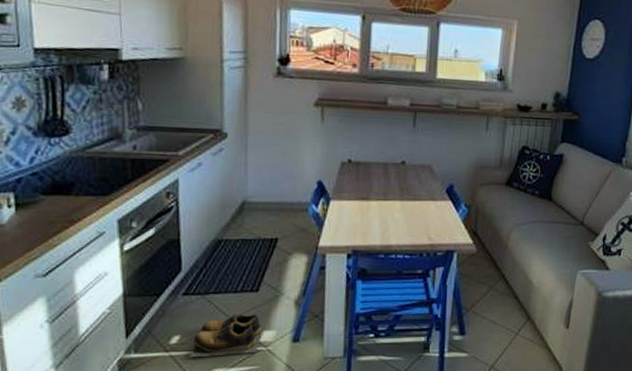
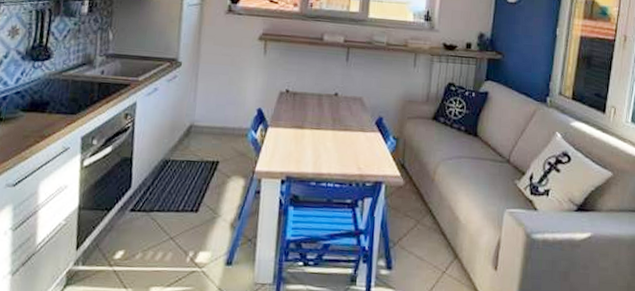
shoes: present [189,314,261,358] -> none [130,232,198,274]

